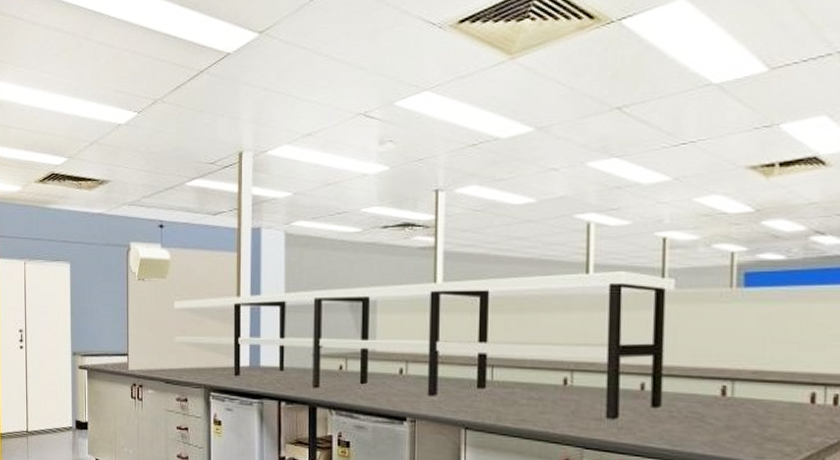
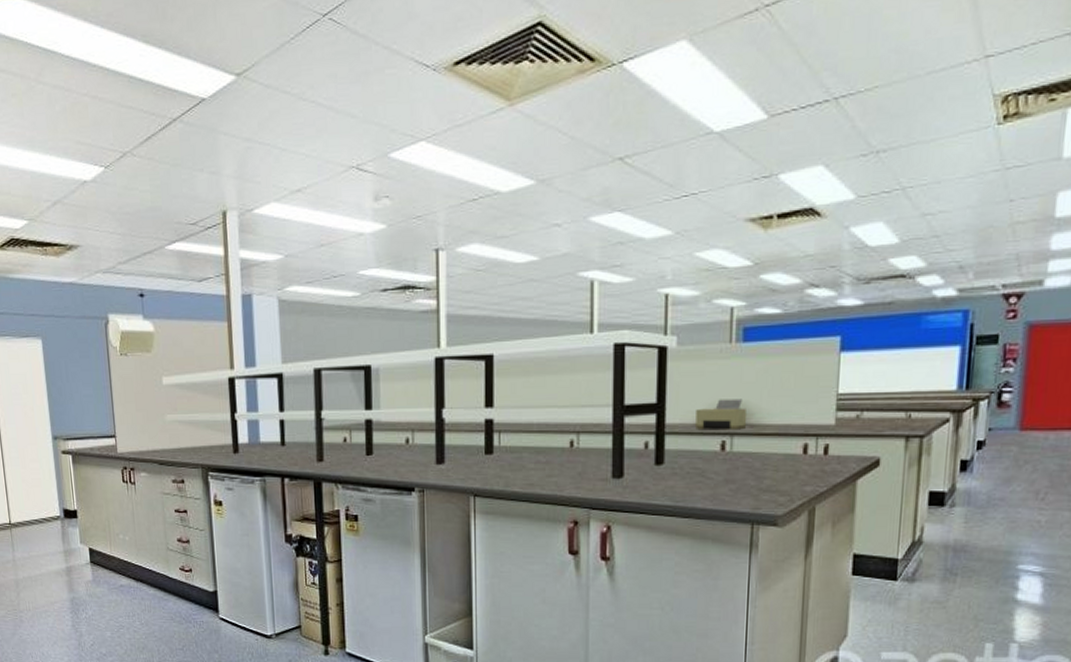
printer: none [694,343,749,376] -> present [695,399,747,431]

